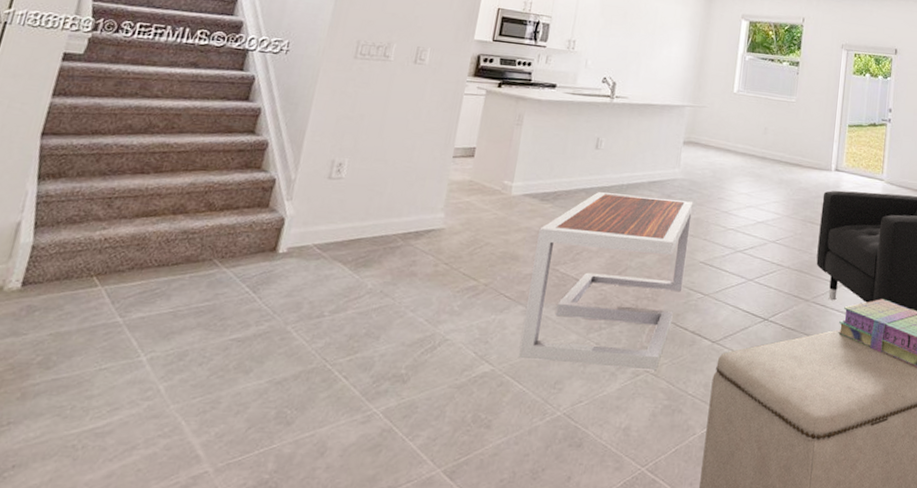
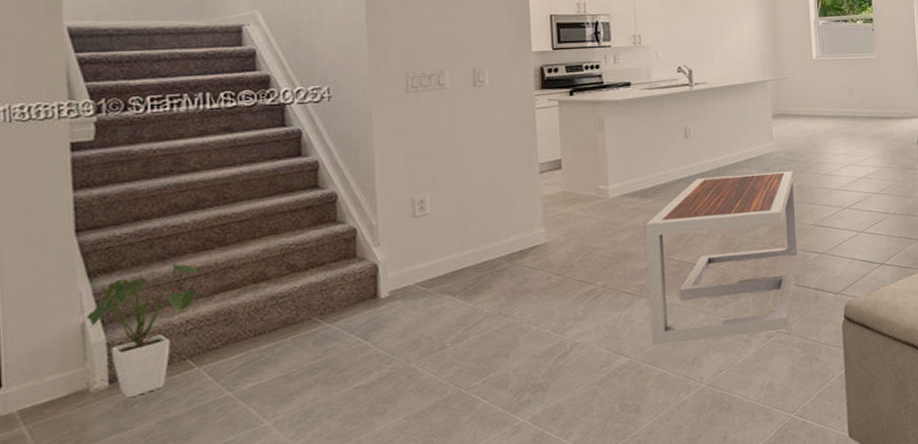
house plant: none [23,180,130,304] -> present [86,263,199,399]

